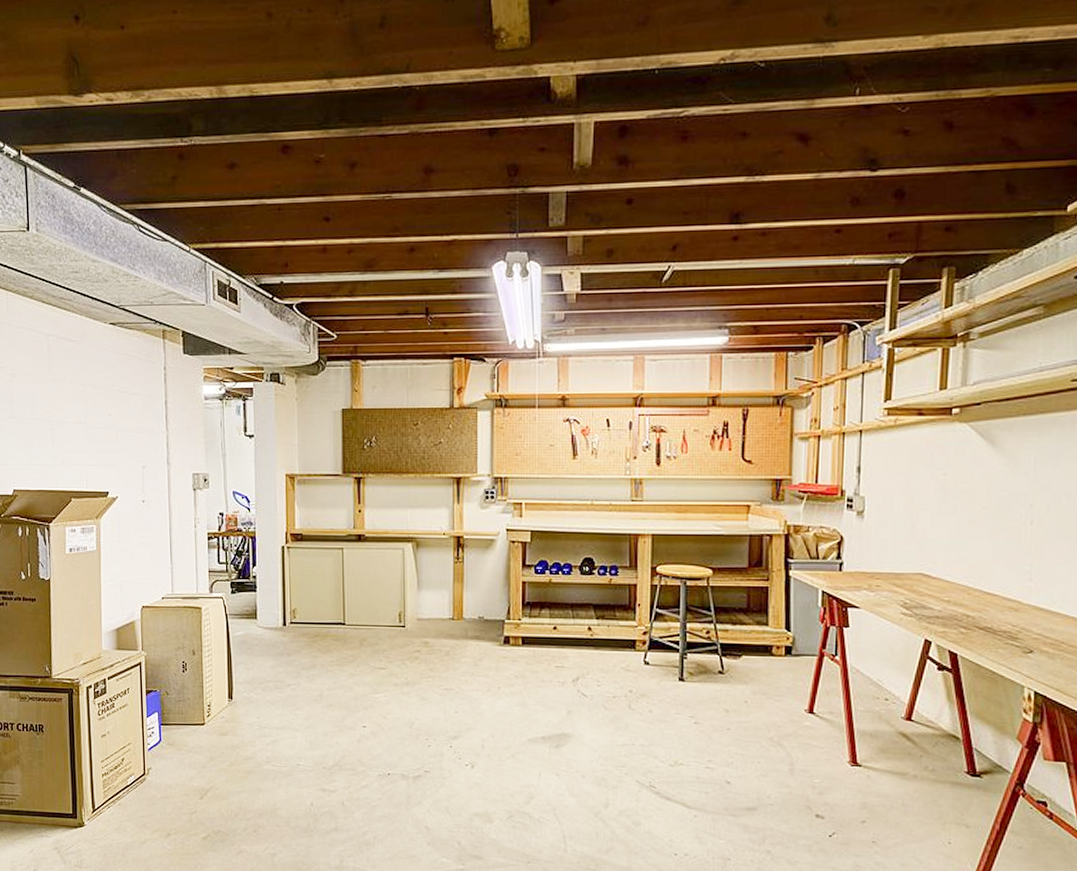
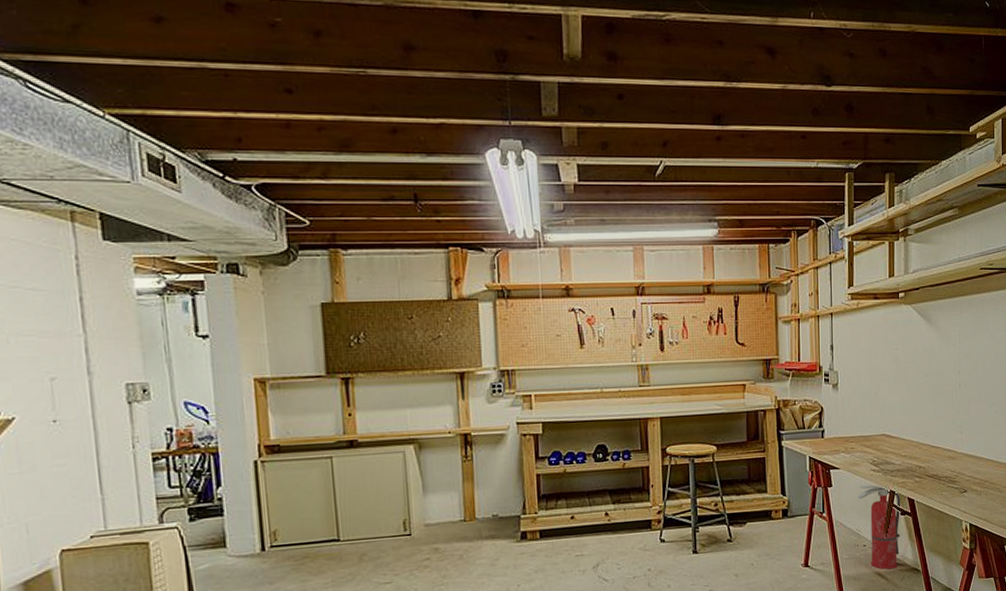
fire extinguisher: none [881,630,939,732] -> present [857,484,901,570]

